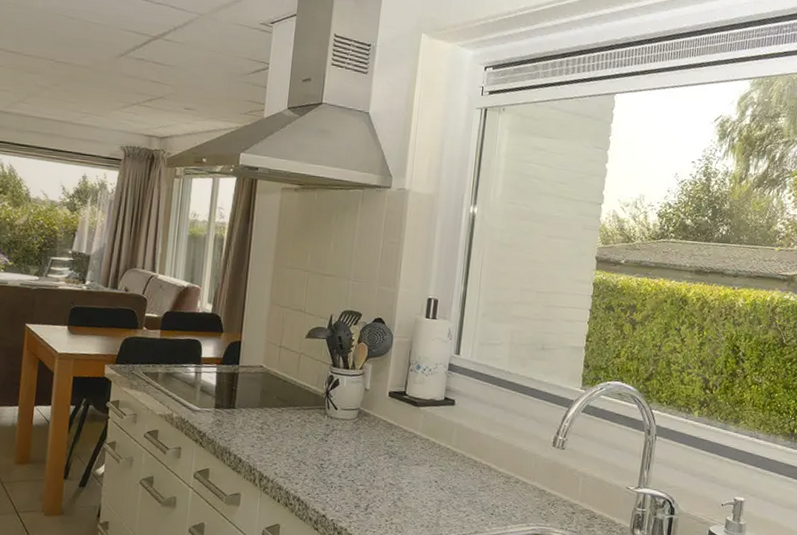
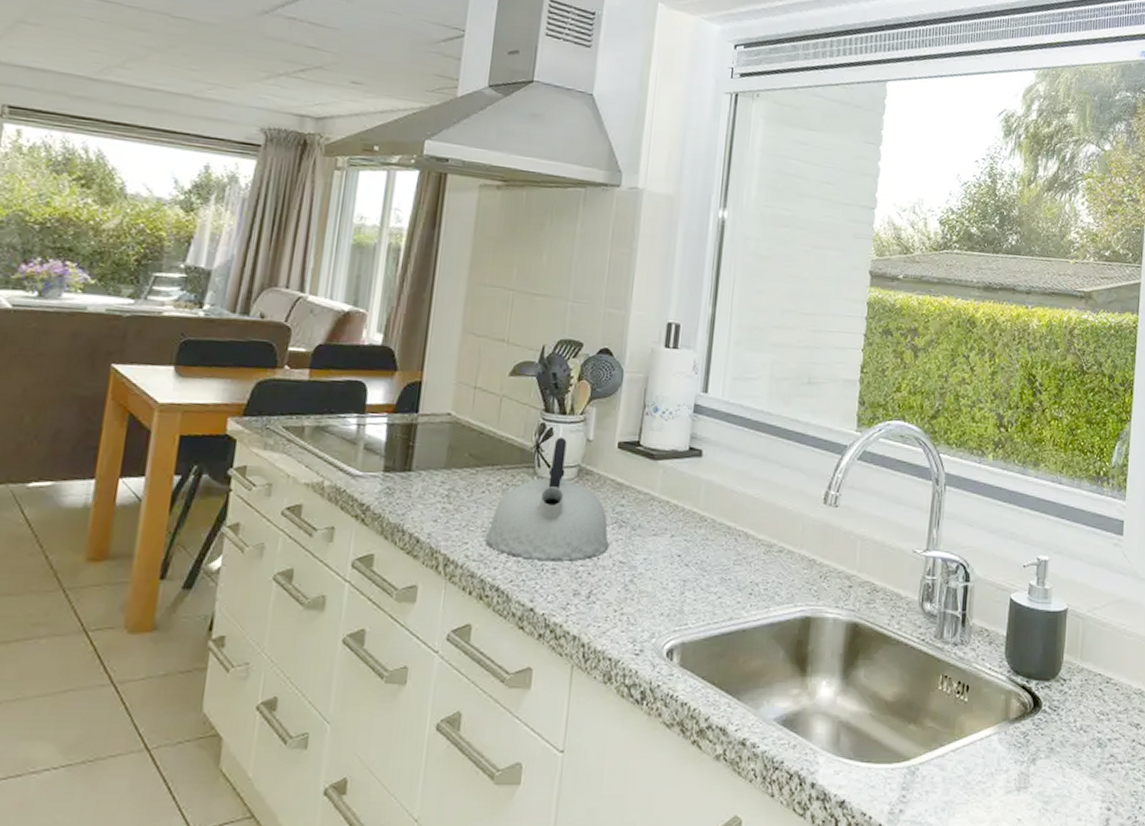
kettle: none [288,386,382,481] -> present [484,437,609,561]

